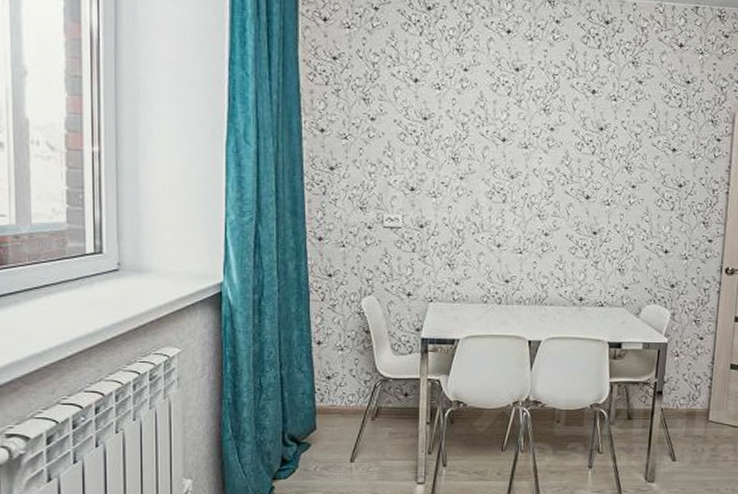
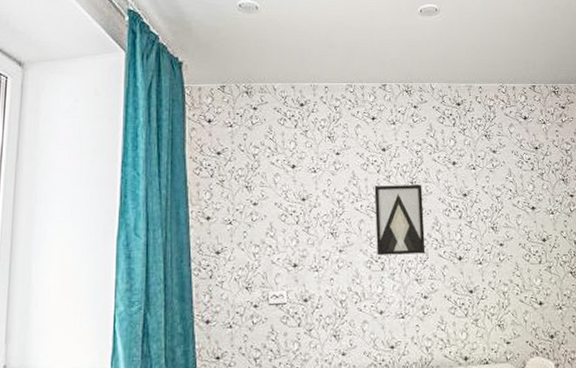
wall art: none [499,110,556,189] -> present [374,184,426,256]

